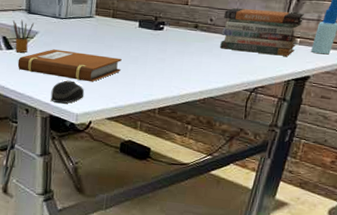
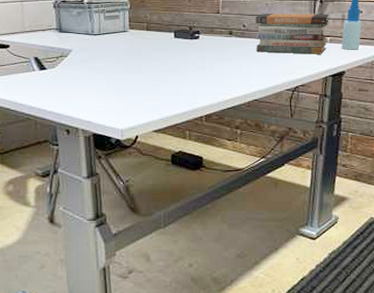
pencil box: present [12,19,34,52] -> none [43,38,66,72]
notebook: present [17,49,122,82] -> none [53,66,162,96]
computer mouse: present [50,80,85,104] -> none [92,96,127,121]

